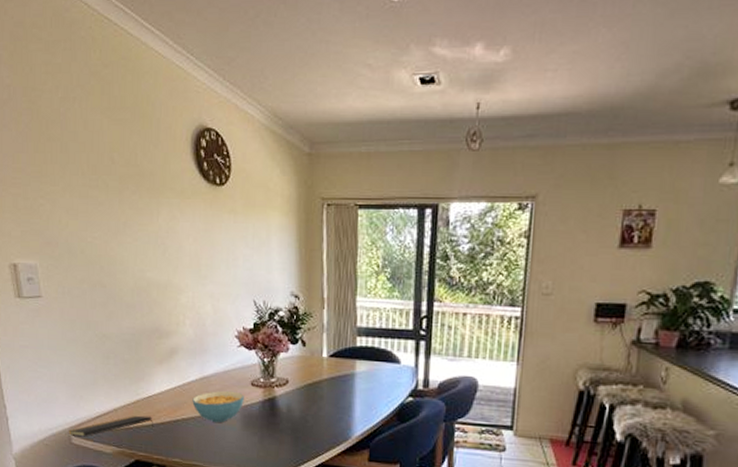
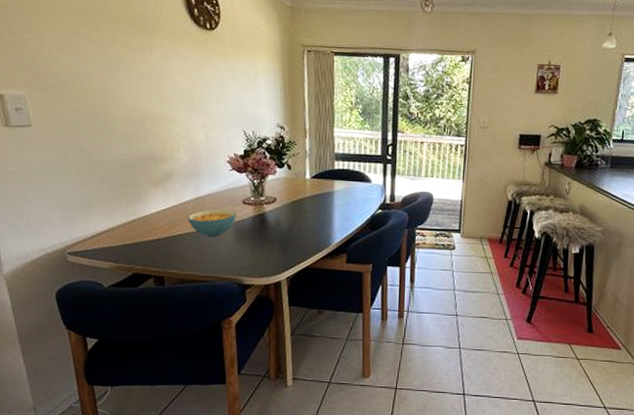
notepad: present [68,415,154,437] -> none [63,233,151,255]

